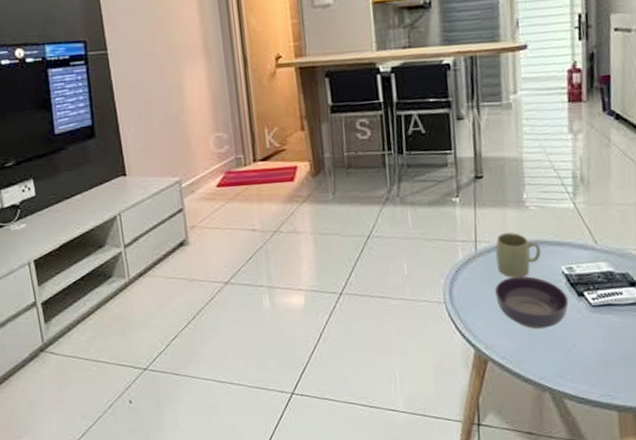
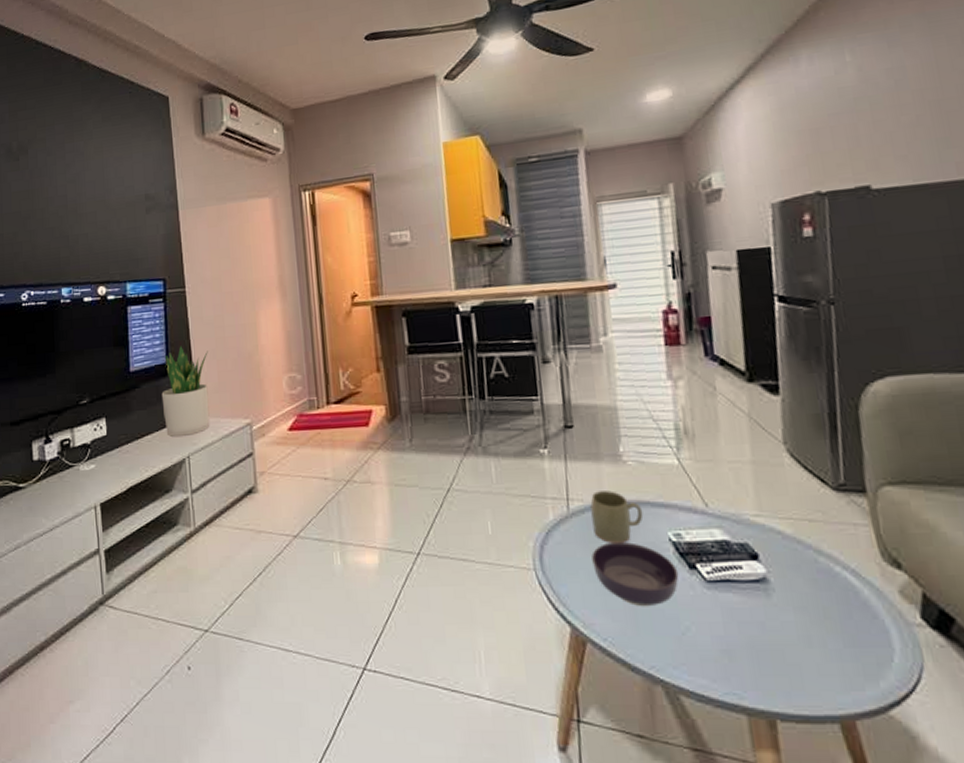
planter: none [89,108,140,196] -> present [161,346,210,438]

